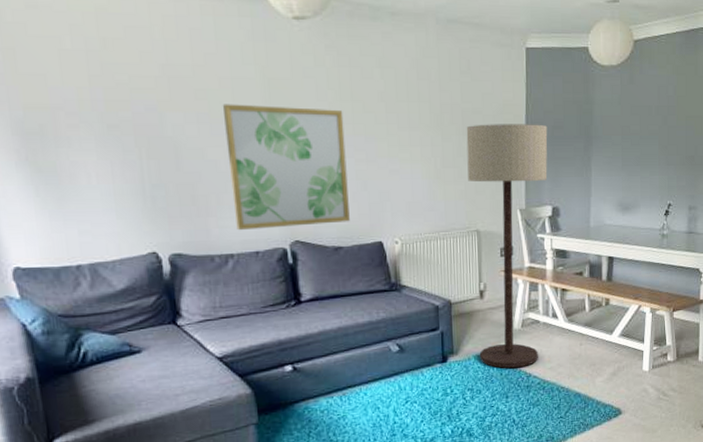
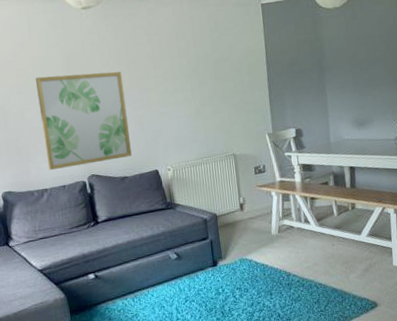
floor lamp: present [466,124,548,369] -> none [218,62,296,269]

